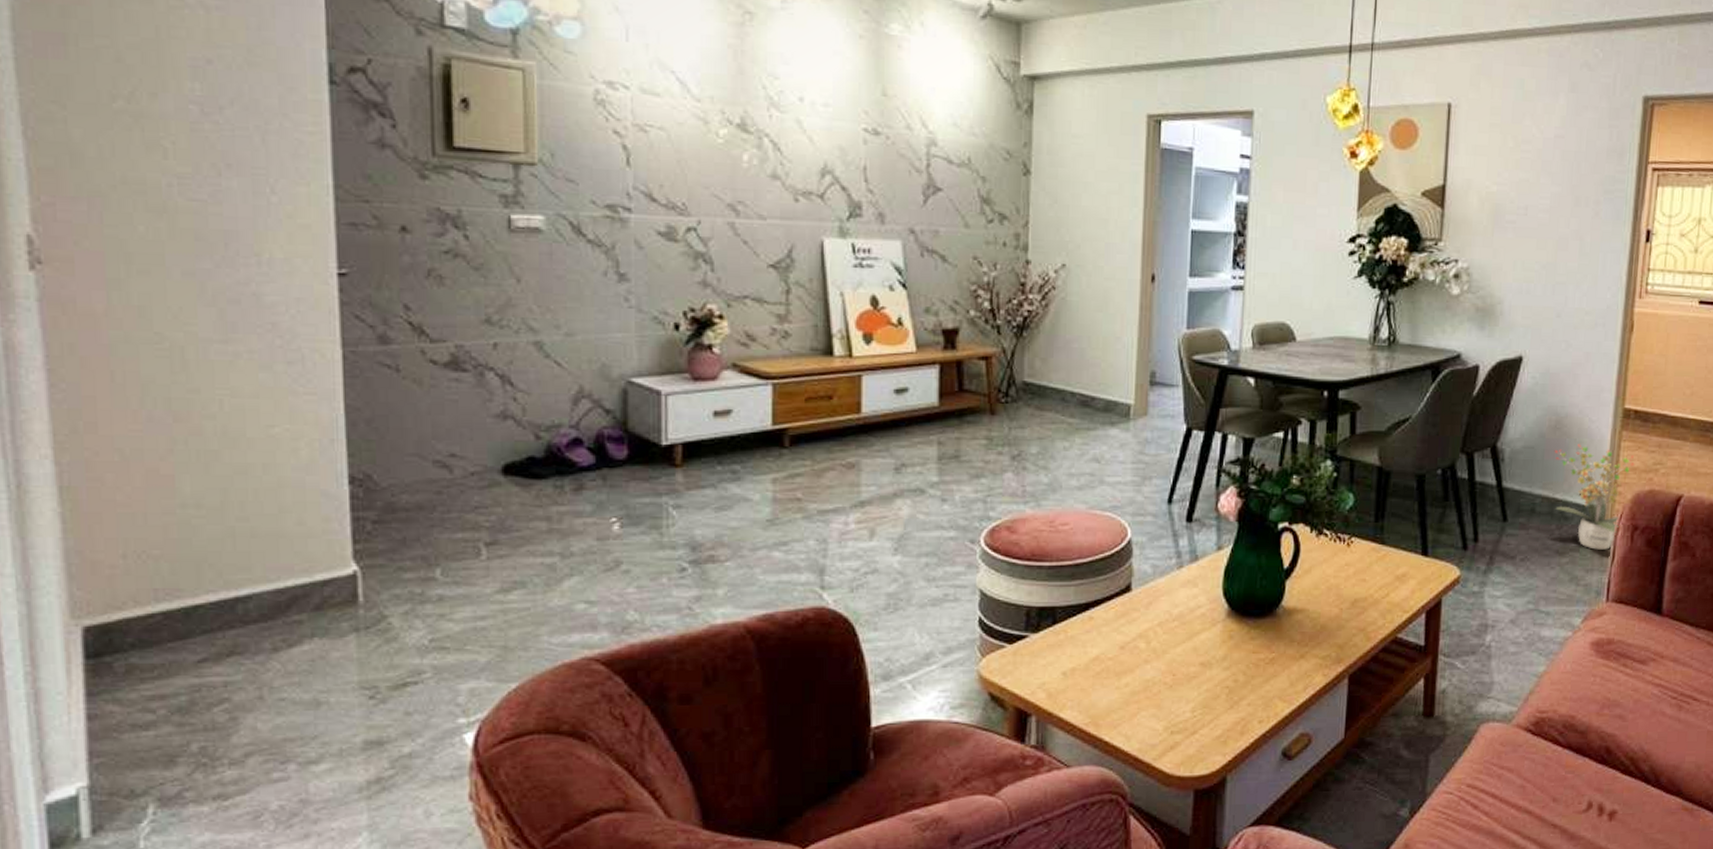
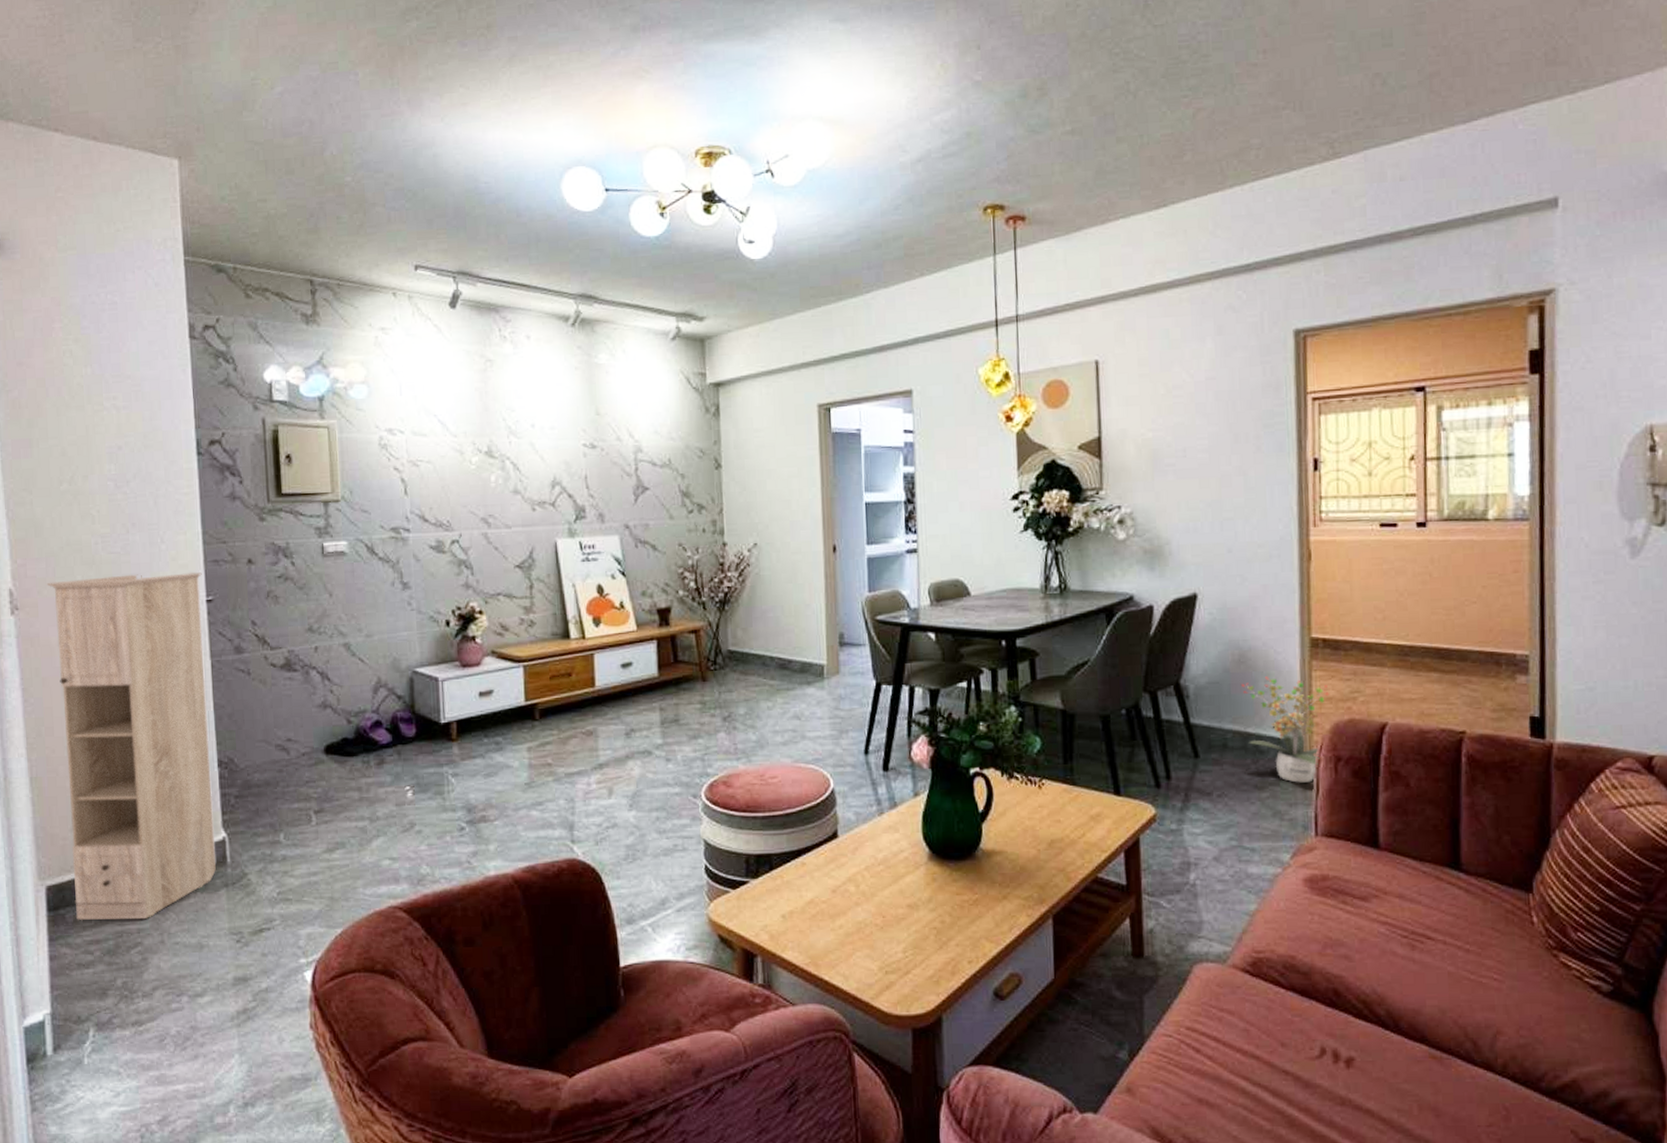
storage cabinet: none [88,230,343,671] -> present [46,571,217,921]

